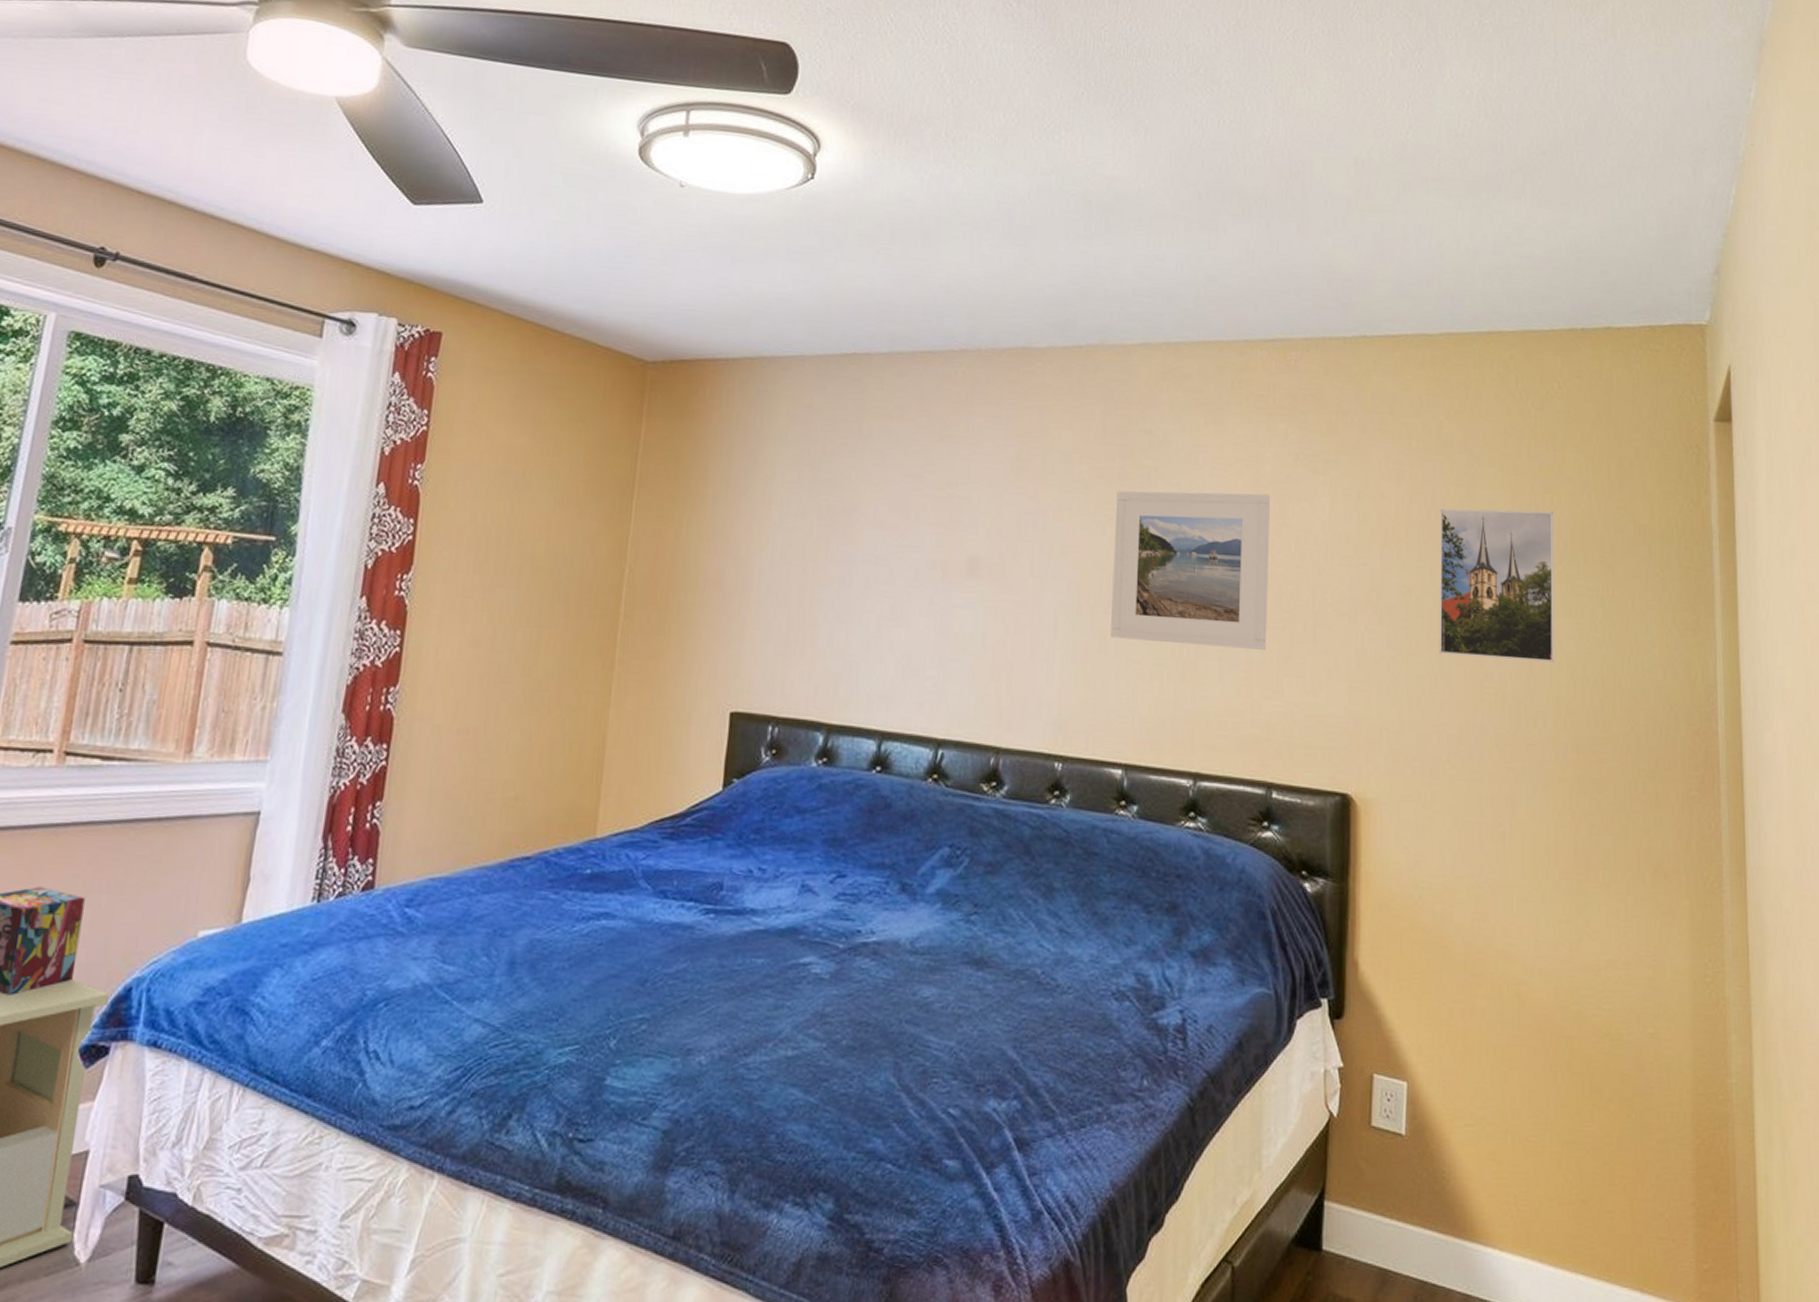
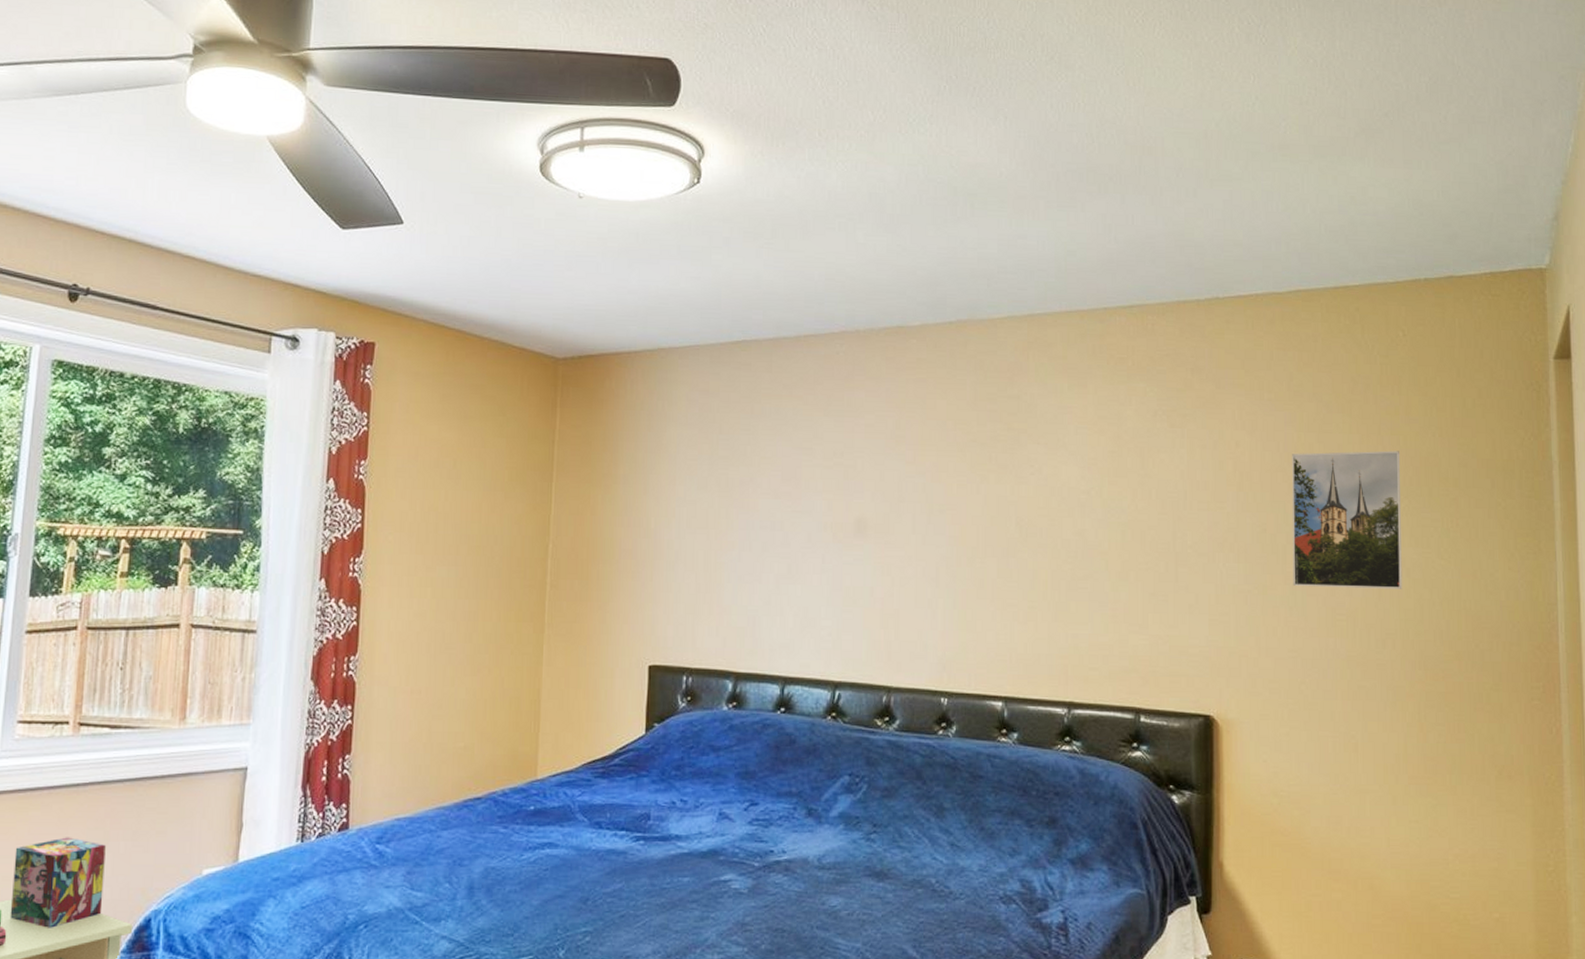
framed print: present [1111,490,1271,650] -> none [988,448,1132,590]

